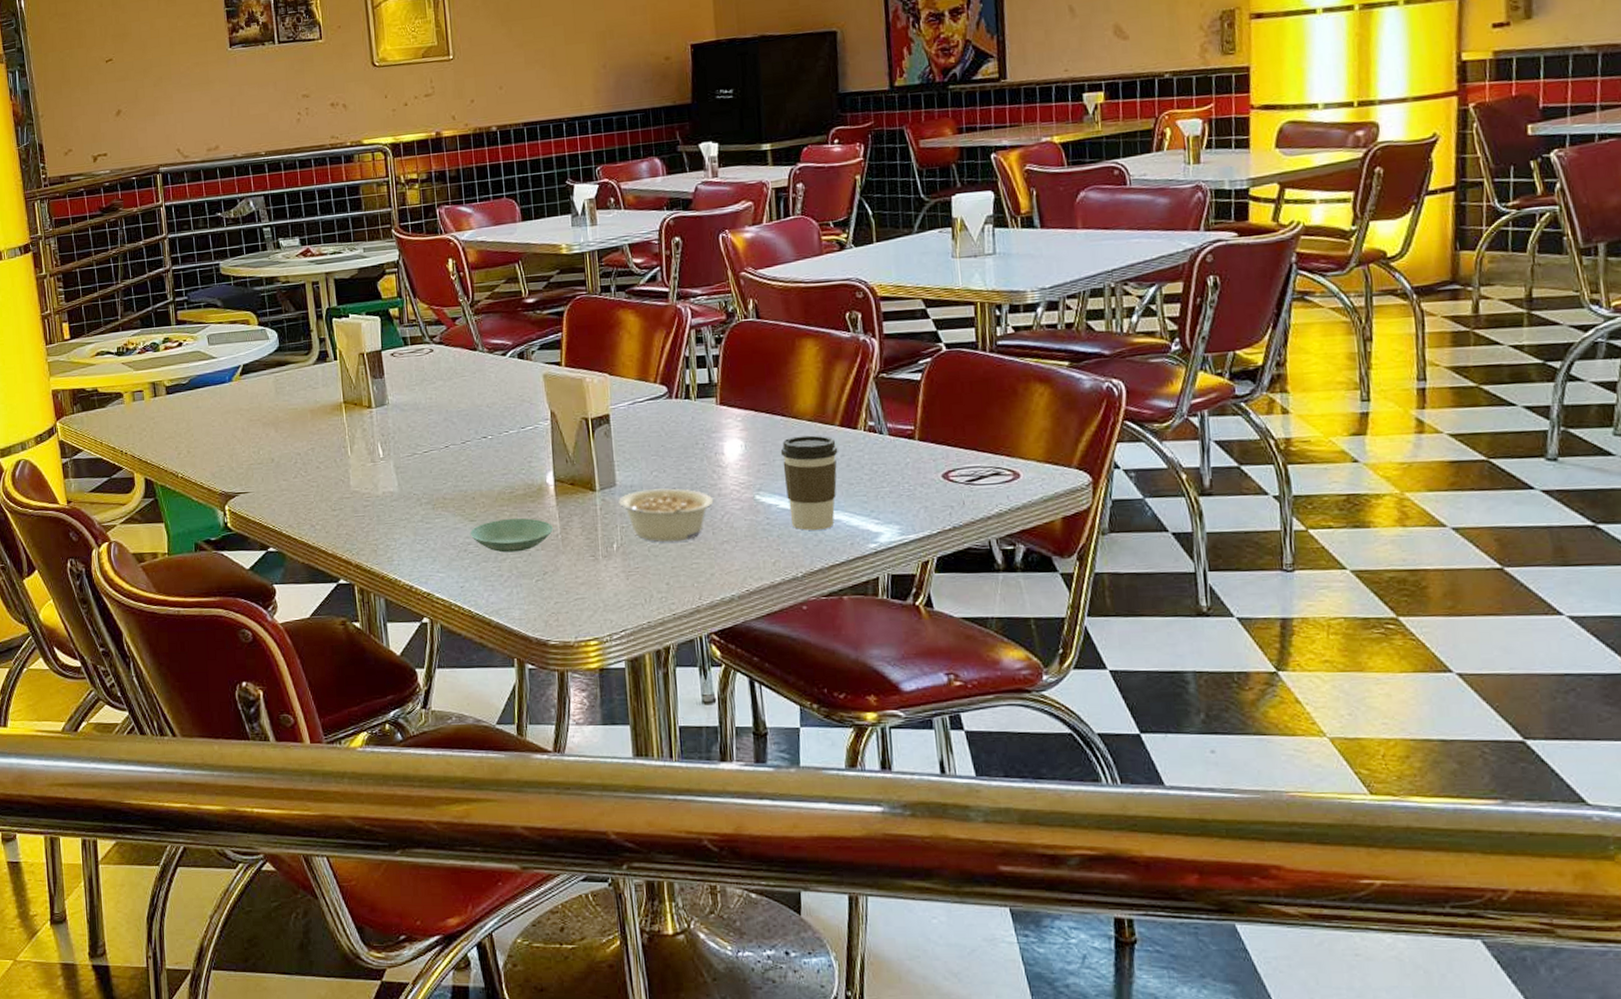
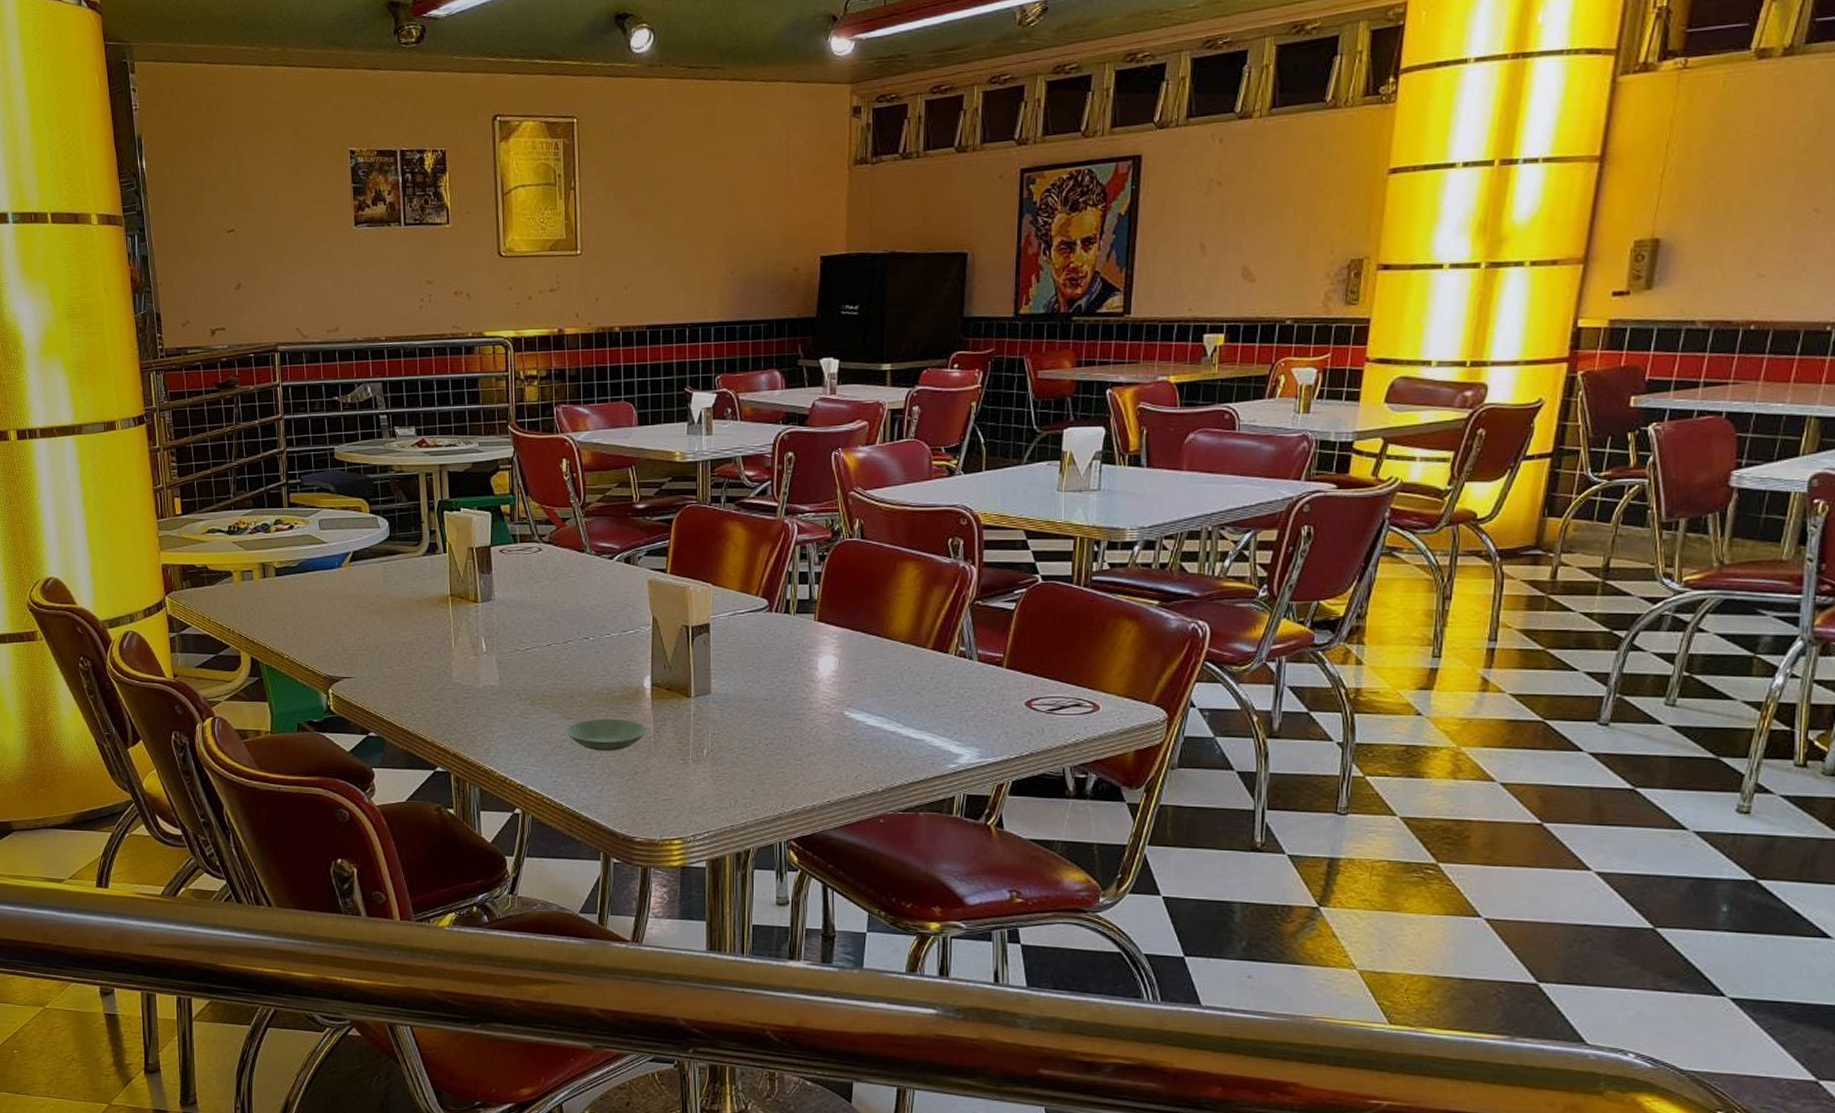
legume: present [618,488,714,543] -> none [712,699,804,751]
coffee cup: present [780,435,838,531] -> none [872,656,928,748]

